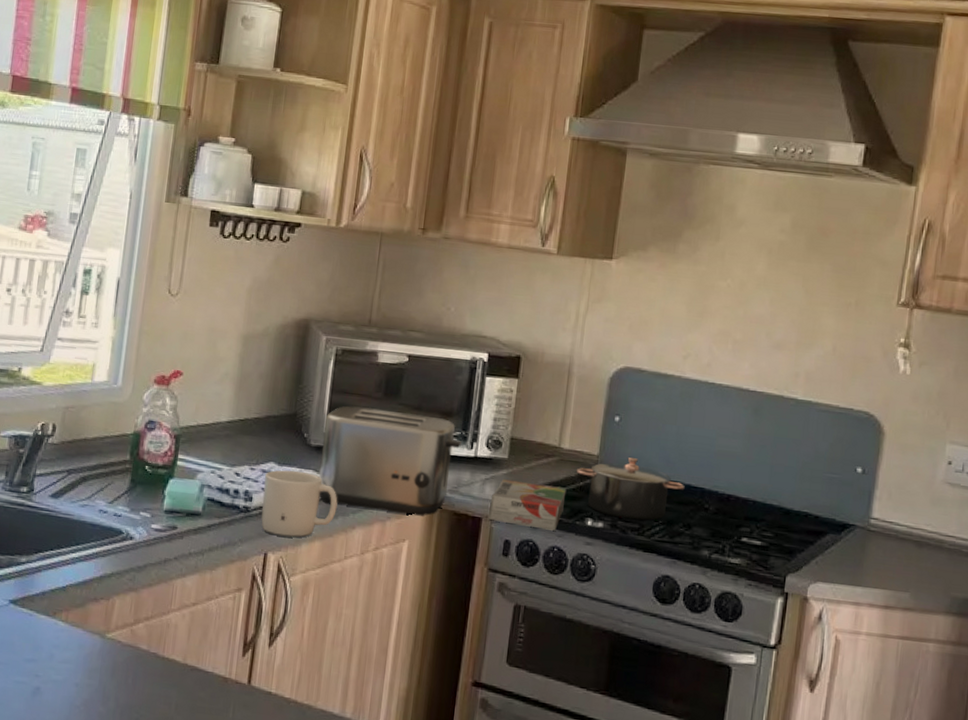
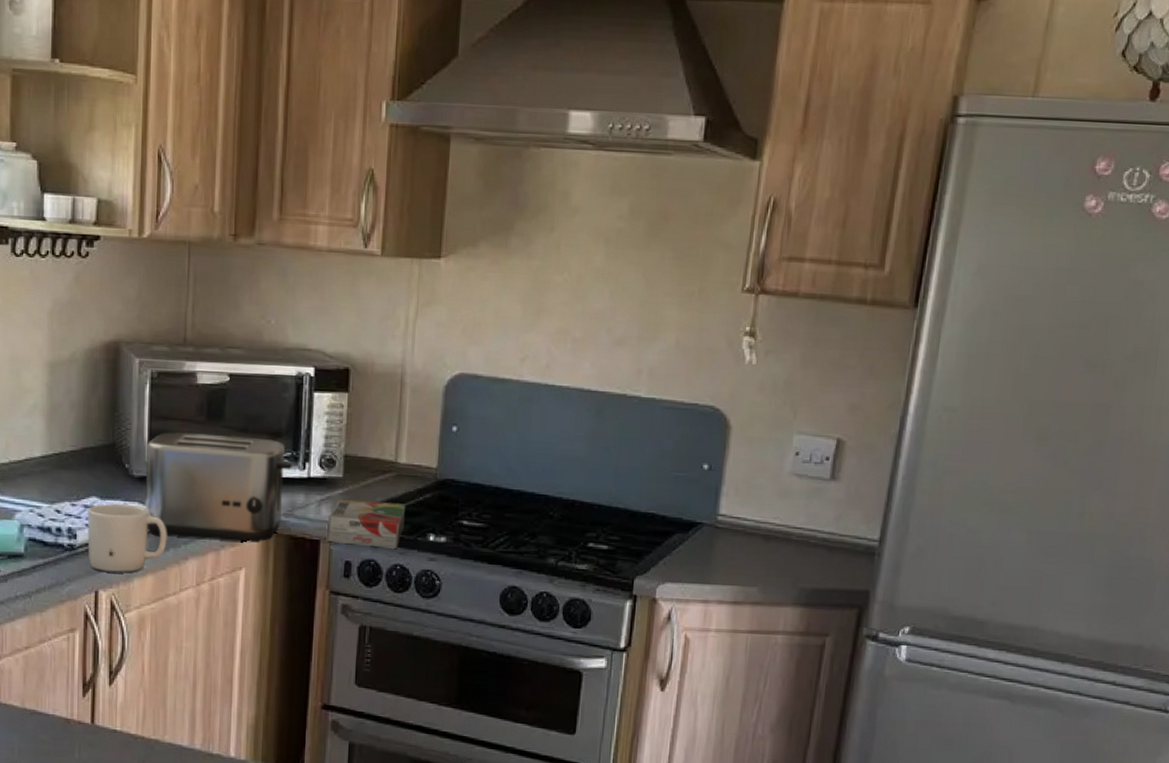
cooking pot: present [576,456,685,521] -> none [414,467,528,532]

